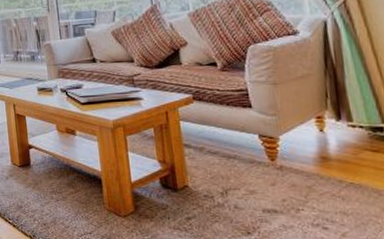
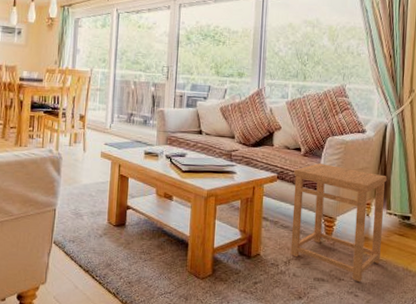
side table: none [213,76,351,212] -> present [290,163,387,283]

